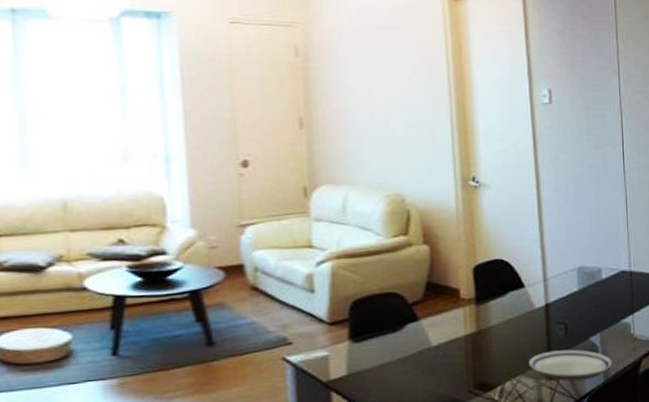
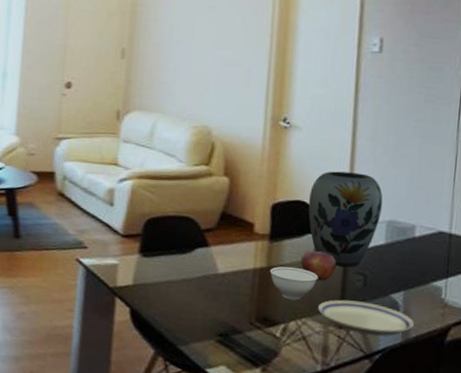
bowl: none [480,327,525,361] -> present [269,266,319,301]
vase: none [506,224,572,319] -> present [308,171,383,268]
fruit: none [507,305,539,335] -> present [301,249,336,280]

